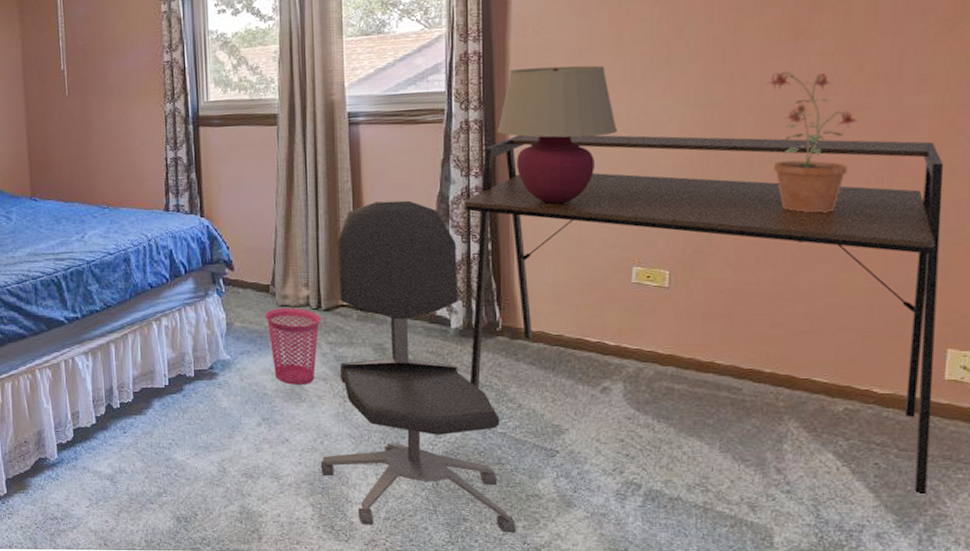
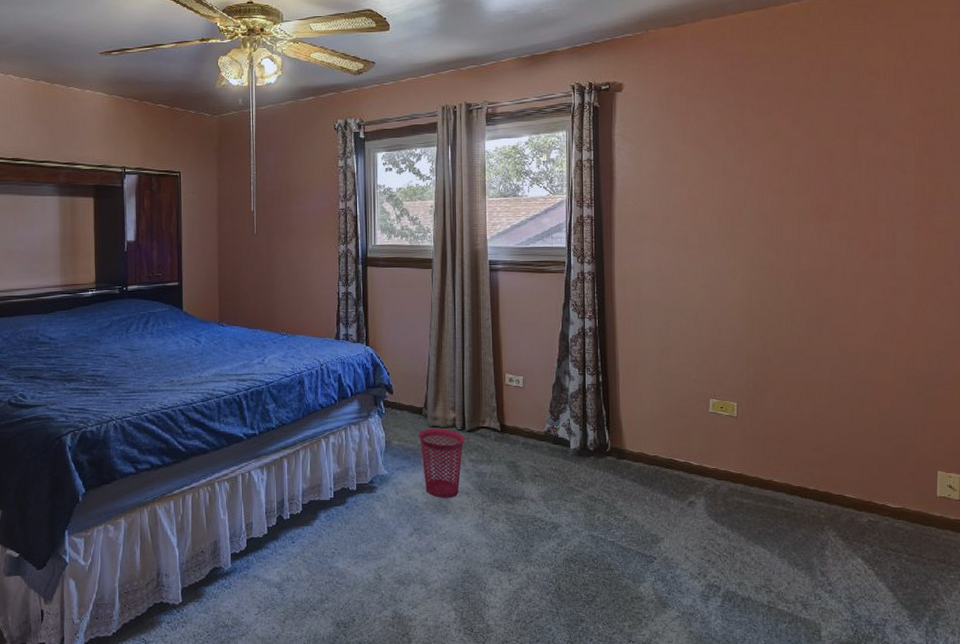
office chair: present [320,200,516,533] -> none [462,336,623,632]
desk: present [464,134,944,494] -> none [580,285,929,592]
table lamp: present [497,65,617,204] -> none [605,231,696,344]
potted plant: present [767,71,858,213] -> none [803,245,867,359]

